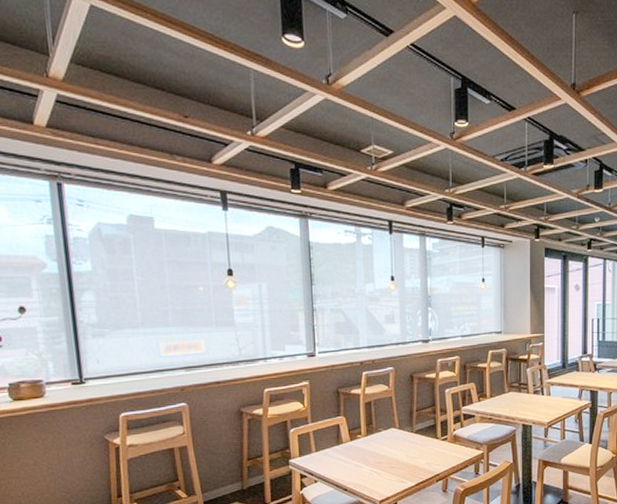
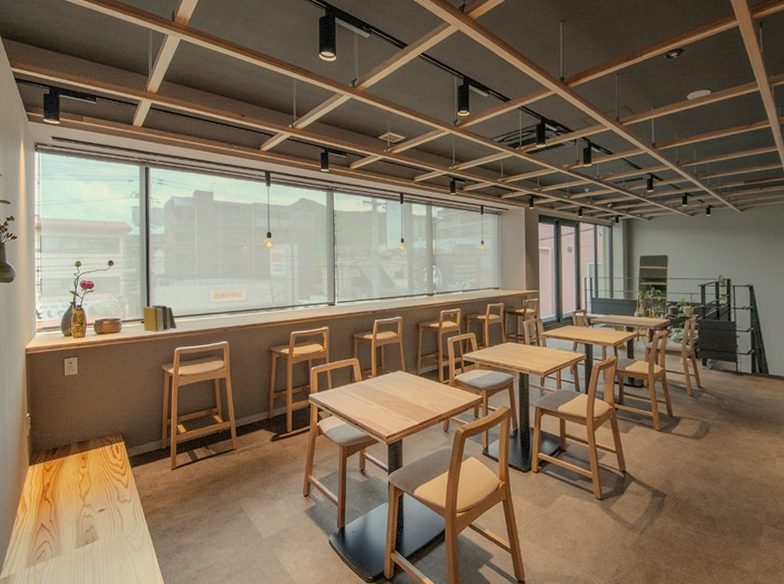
books: none [72,361,120,396] -> present [143,305,177,333]

